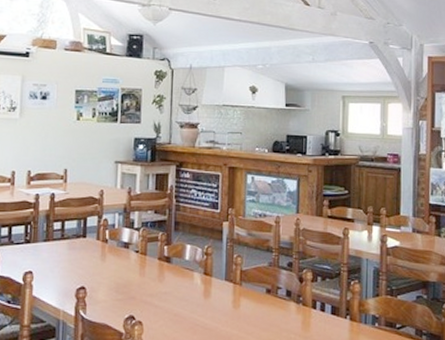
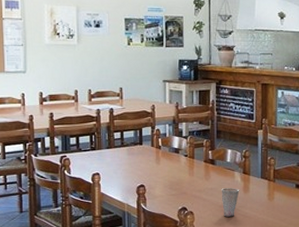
cup: none [177,292,199,328] -> present [221,188,240,217]

